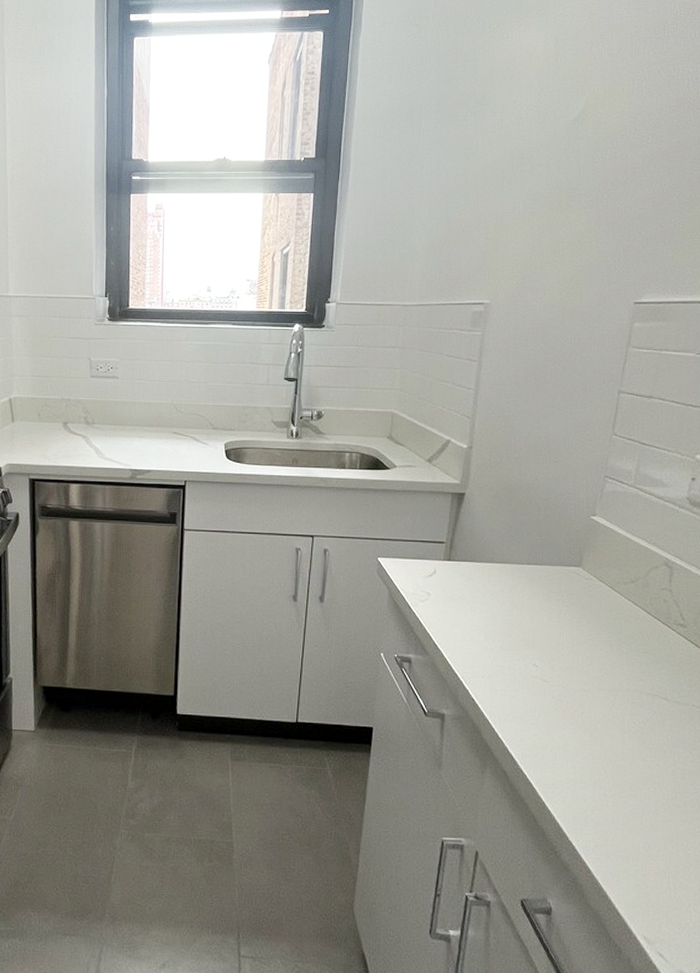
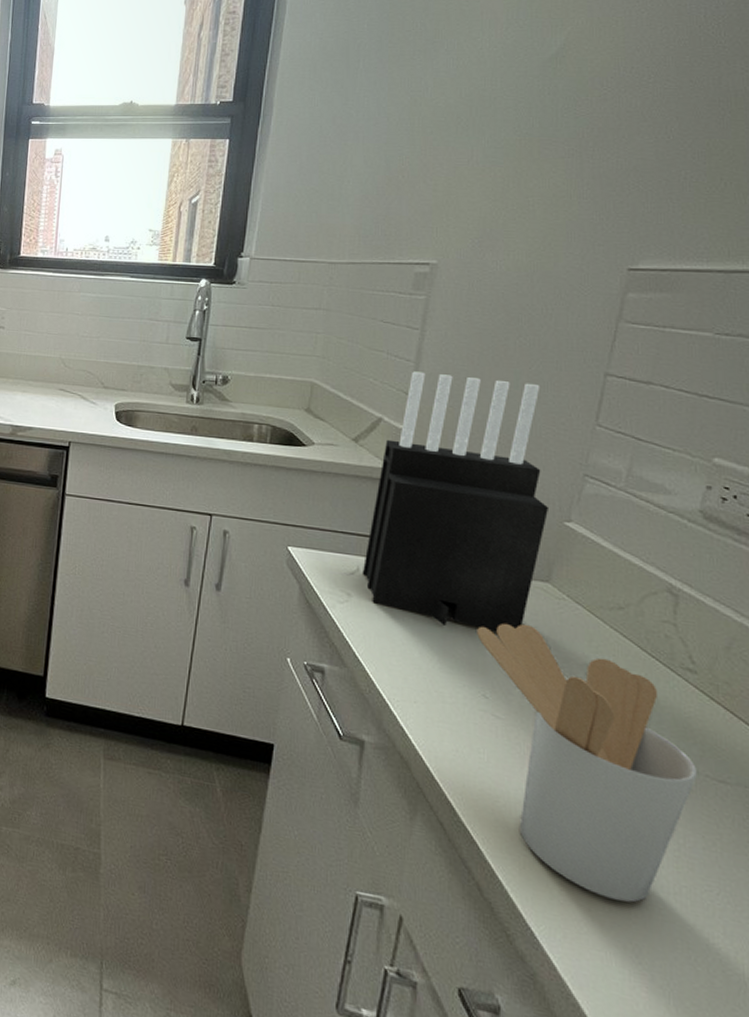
knife block: none [438,398,580,612] -> present [362,371,550,632]
utensil holder: none [528,602,688,811] -> present [477,623,698,903]

